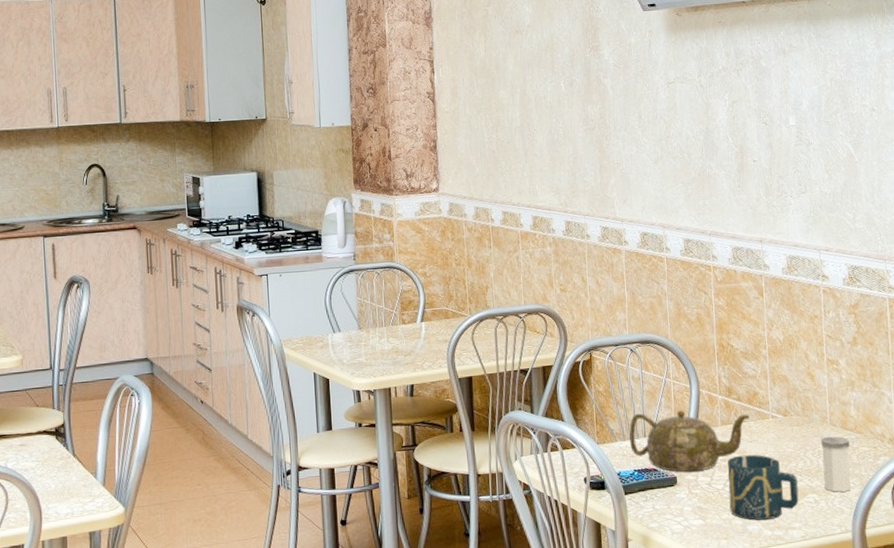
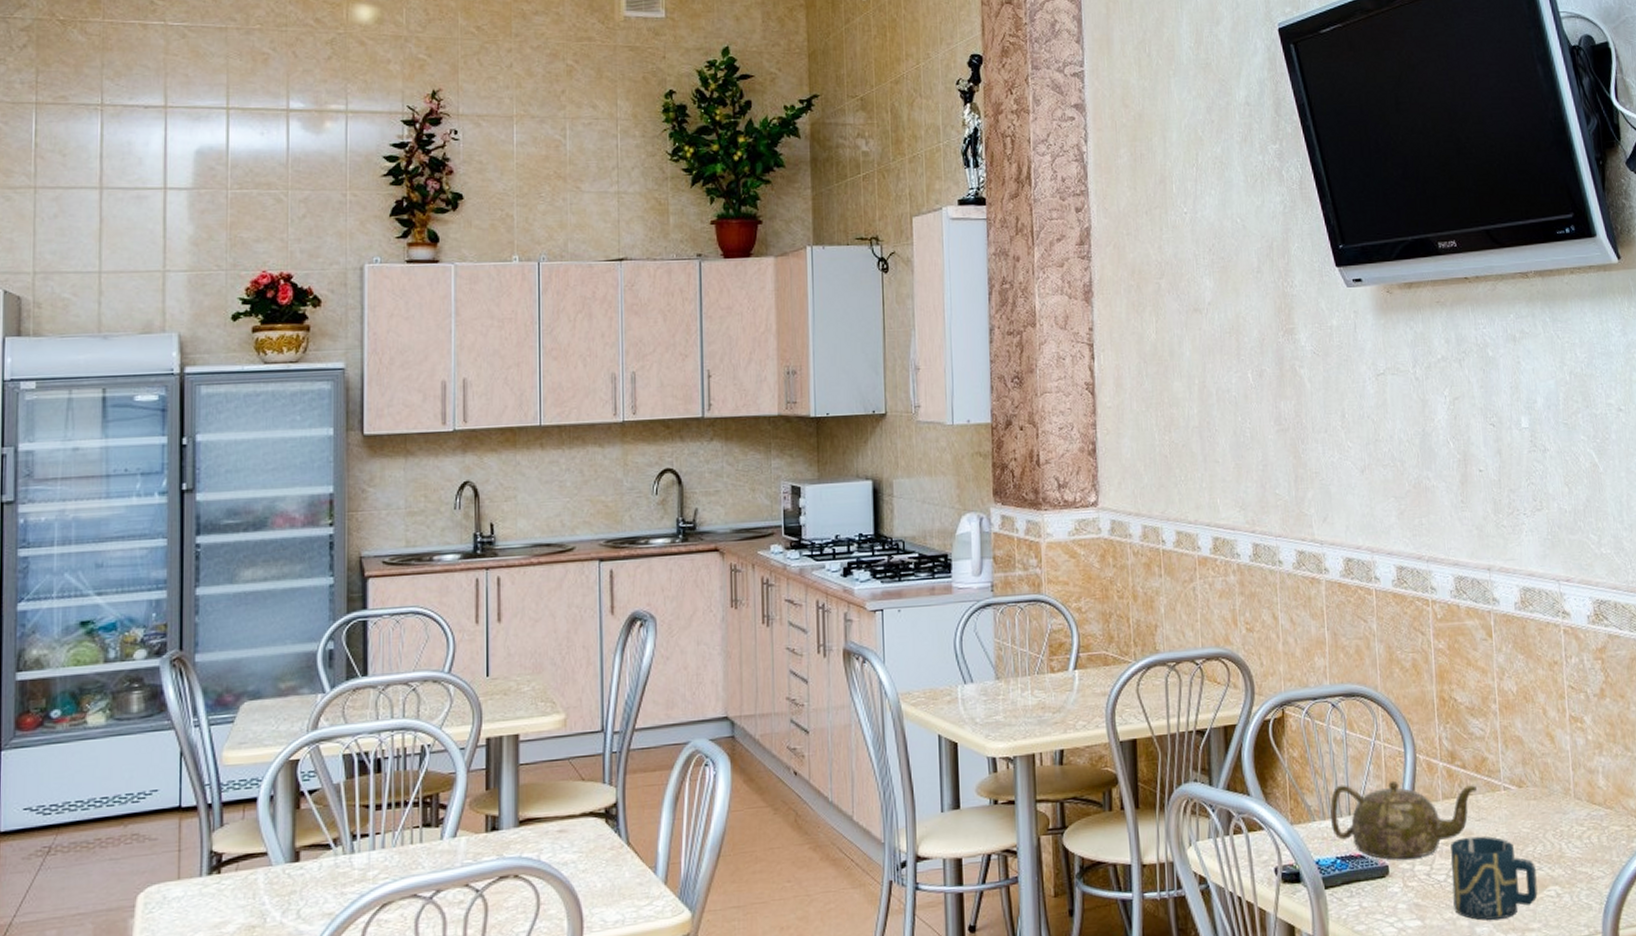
salt shaker: present [820,436,851,492] -> none [1562,812,1601,884]

